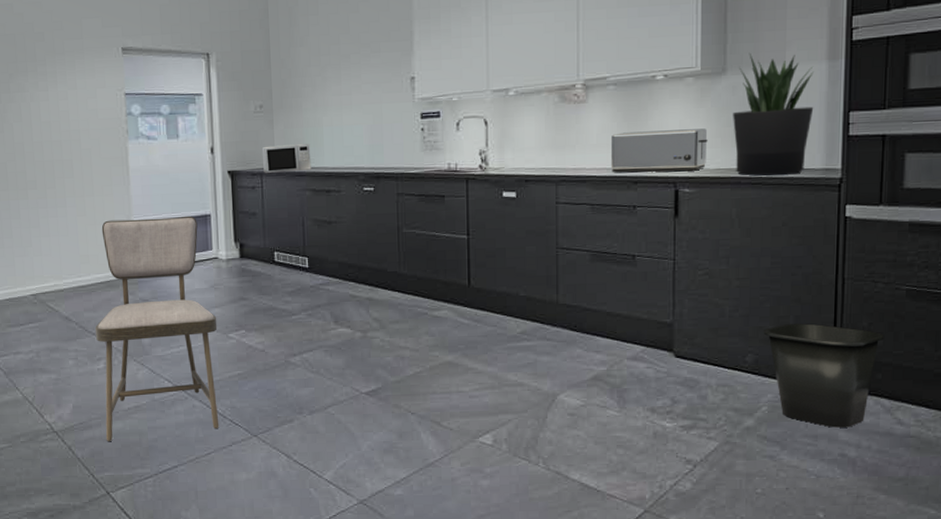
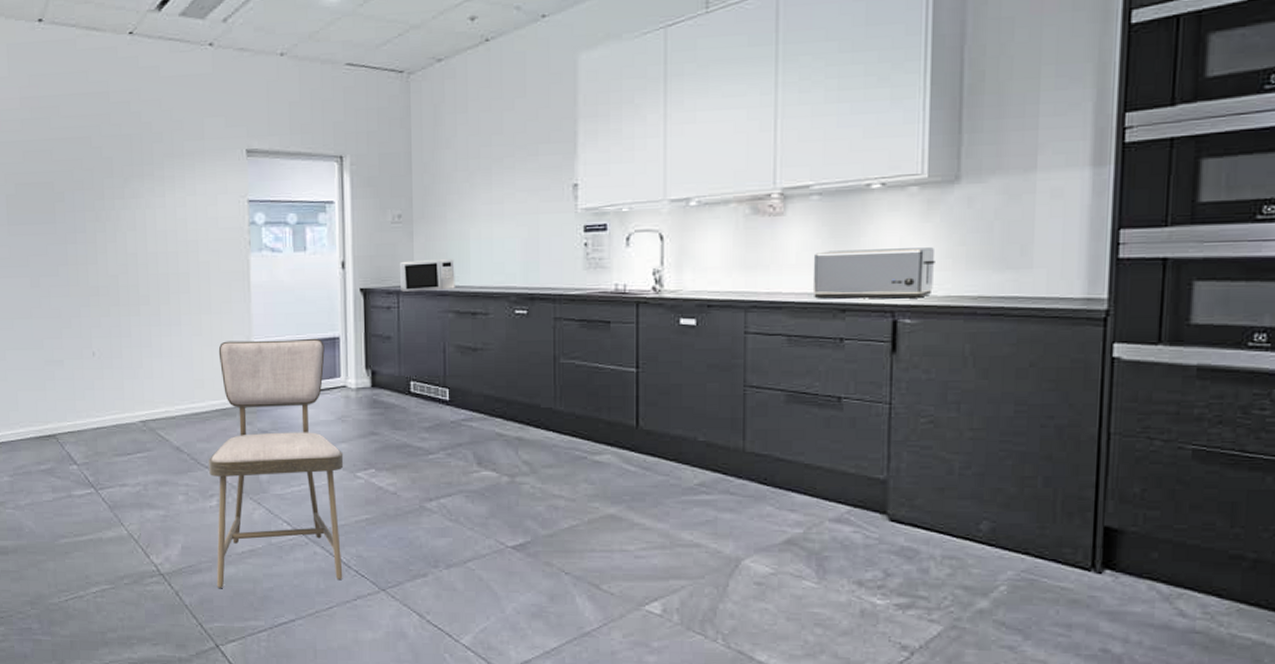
planter: present [733,52,814,176] -> none [968,156,1074,305]
waste bin: present [764,323,884,428] -> none [1004,486,1162,617]

